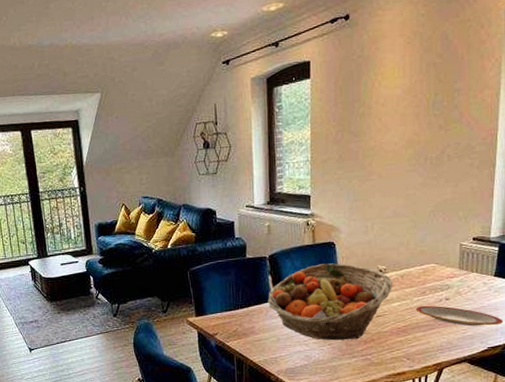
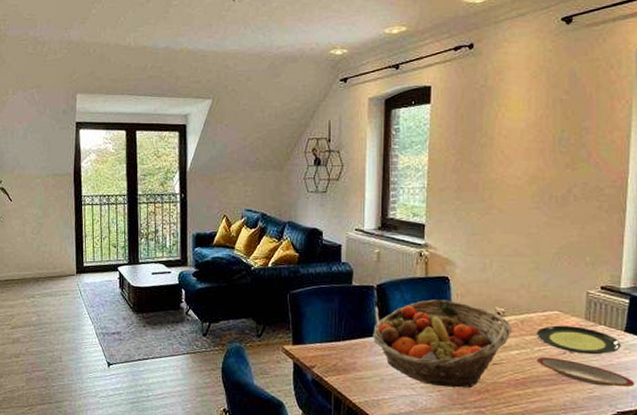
plate: none [415,275,491,300] -> present [536,325,621,355]

